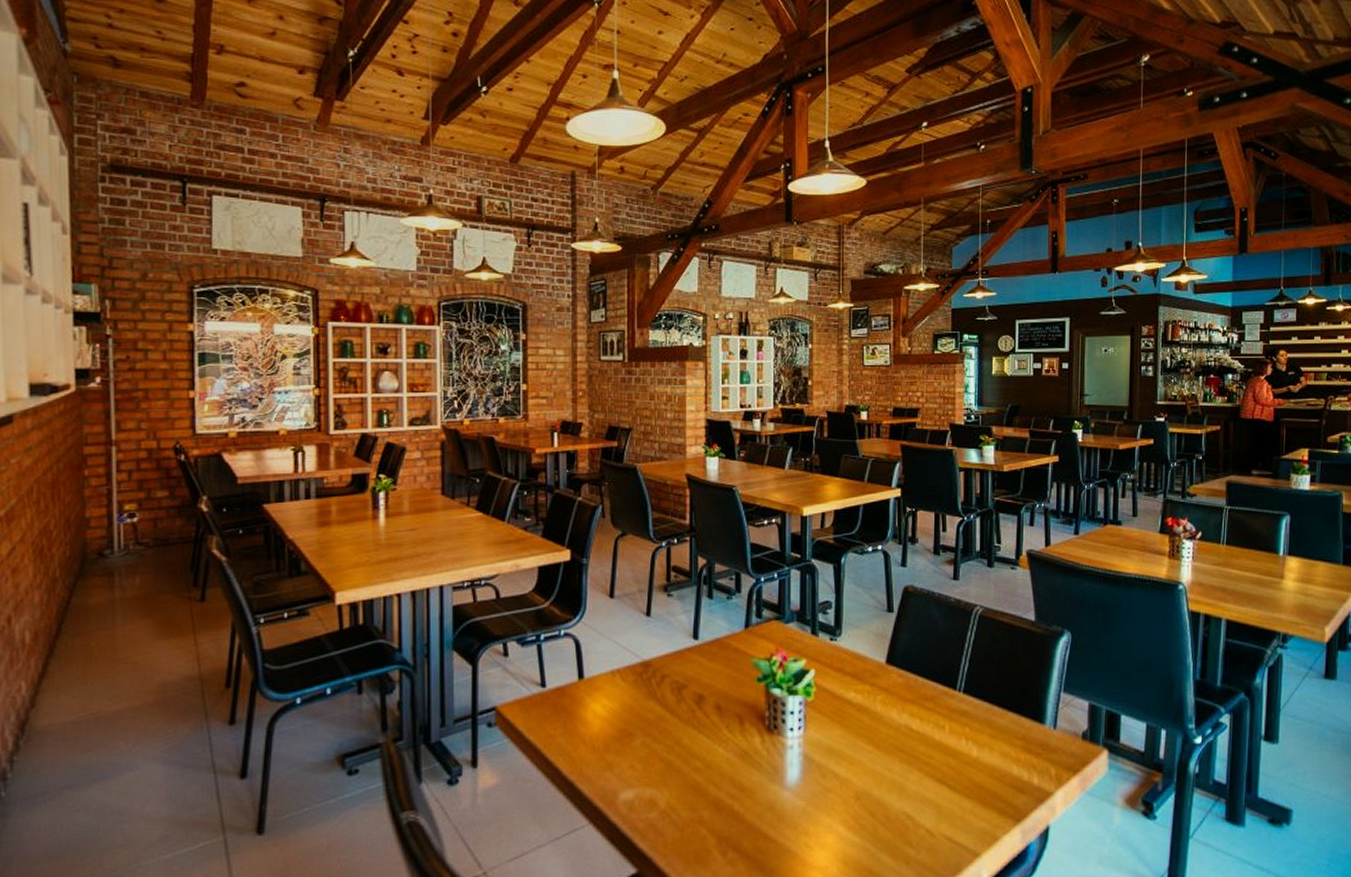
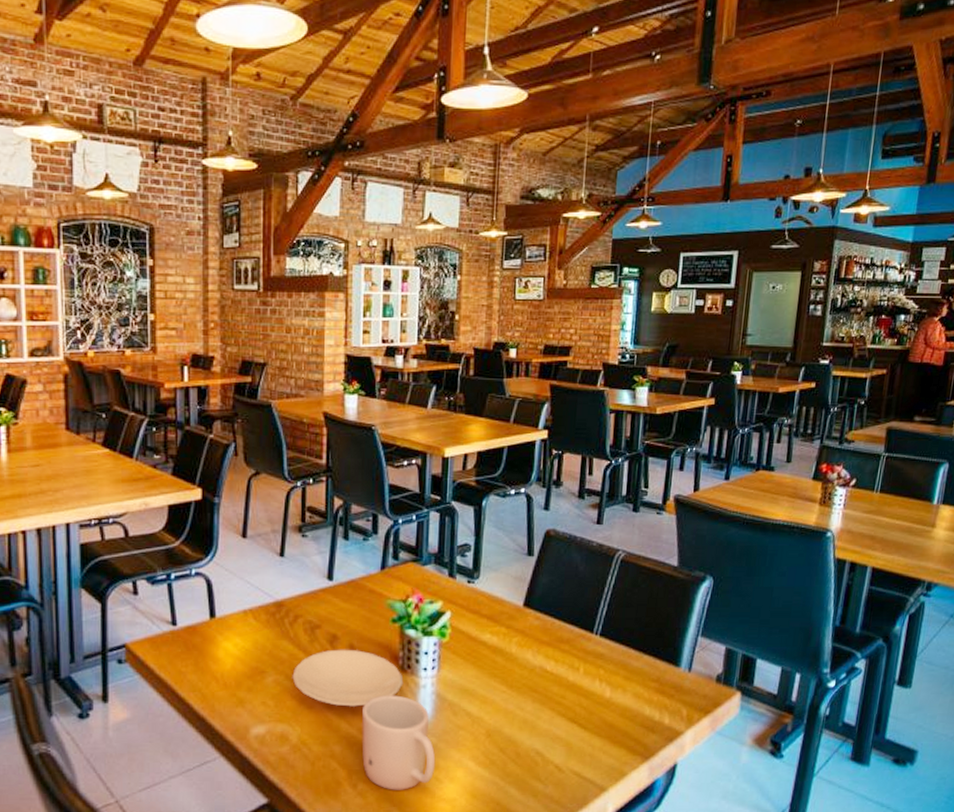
saucer: none [660,709,771,770] -> present [292,649,404,707]
mug: none [730,757,805,858] -> present [362,695,436,790]

